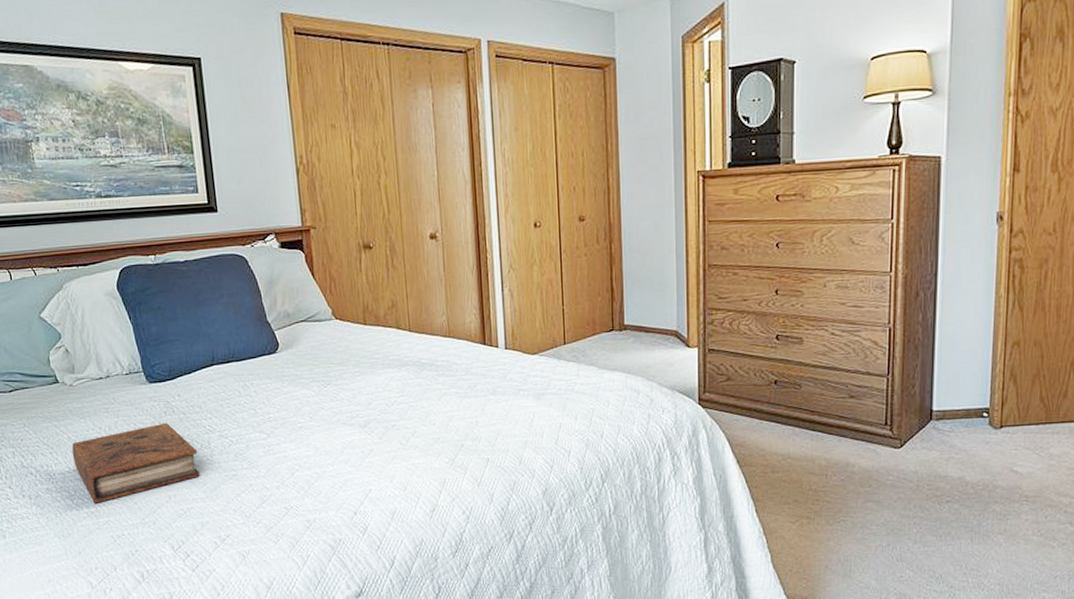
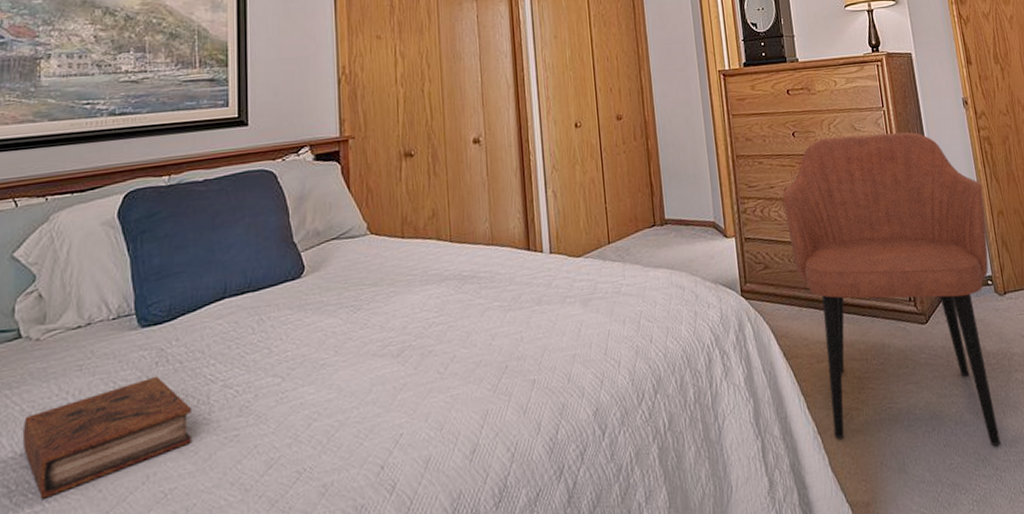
armchair: none [756,248,999,568] -> present [782,132,1001,447]

